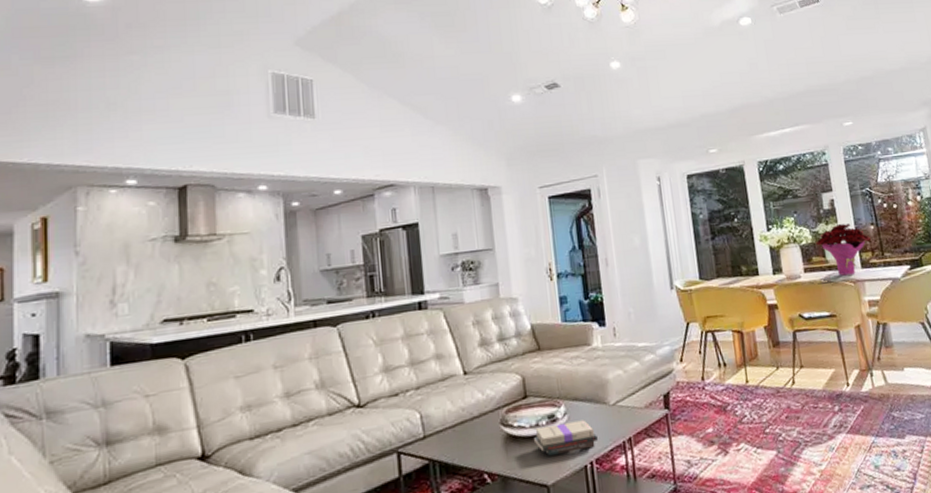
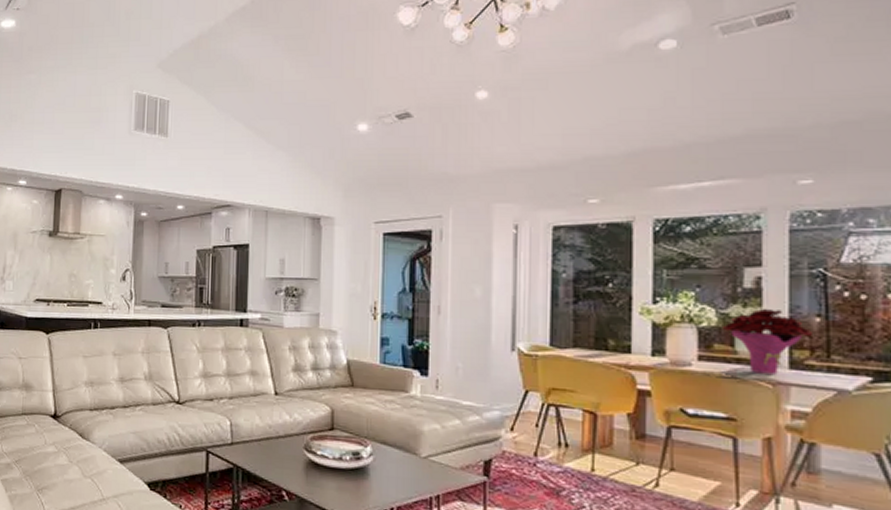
books: present [534,419,598,456] -> none [336,460,402,495]

